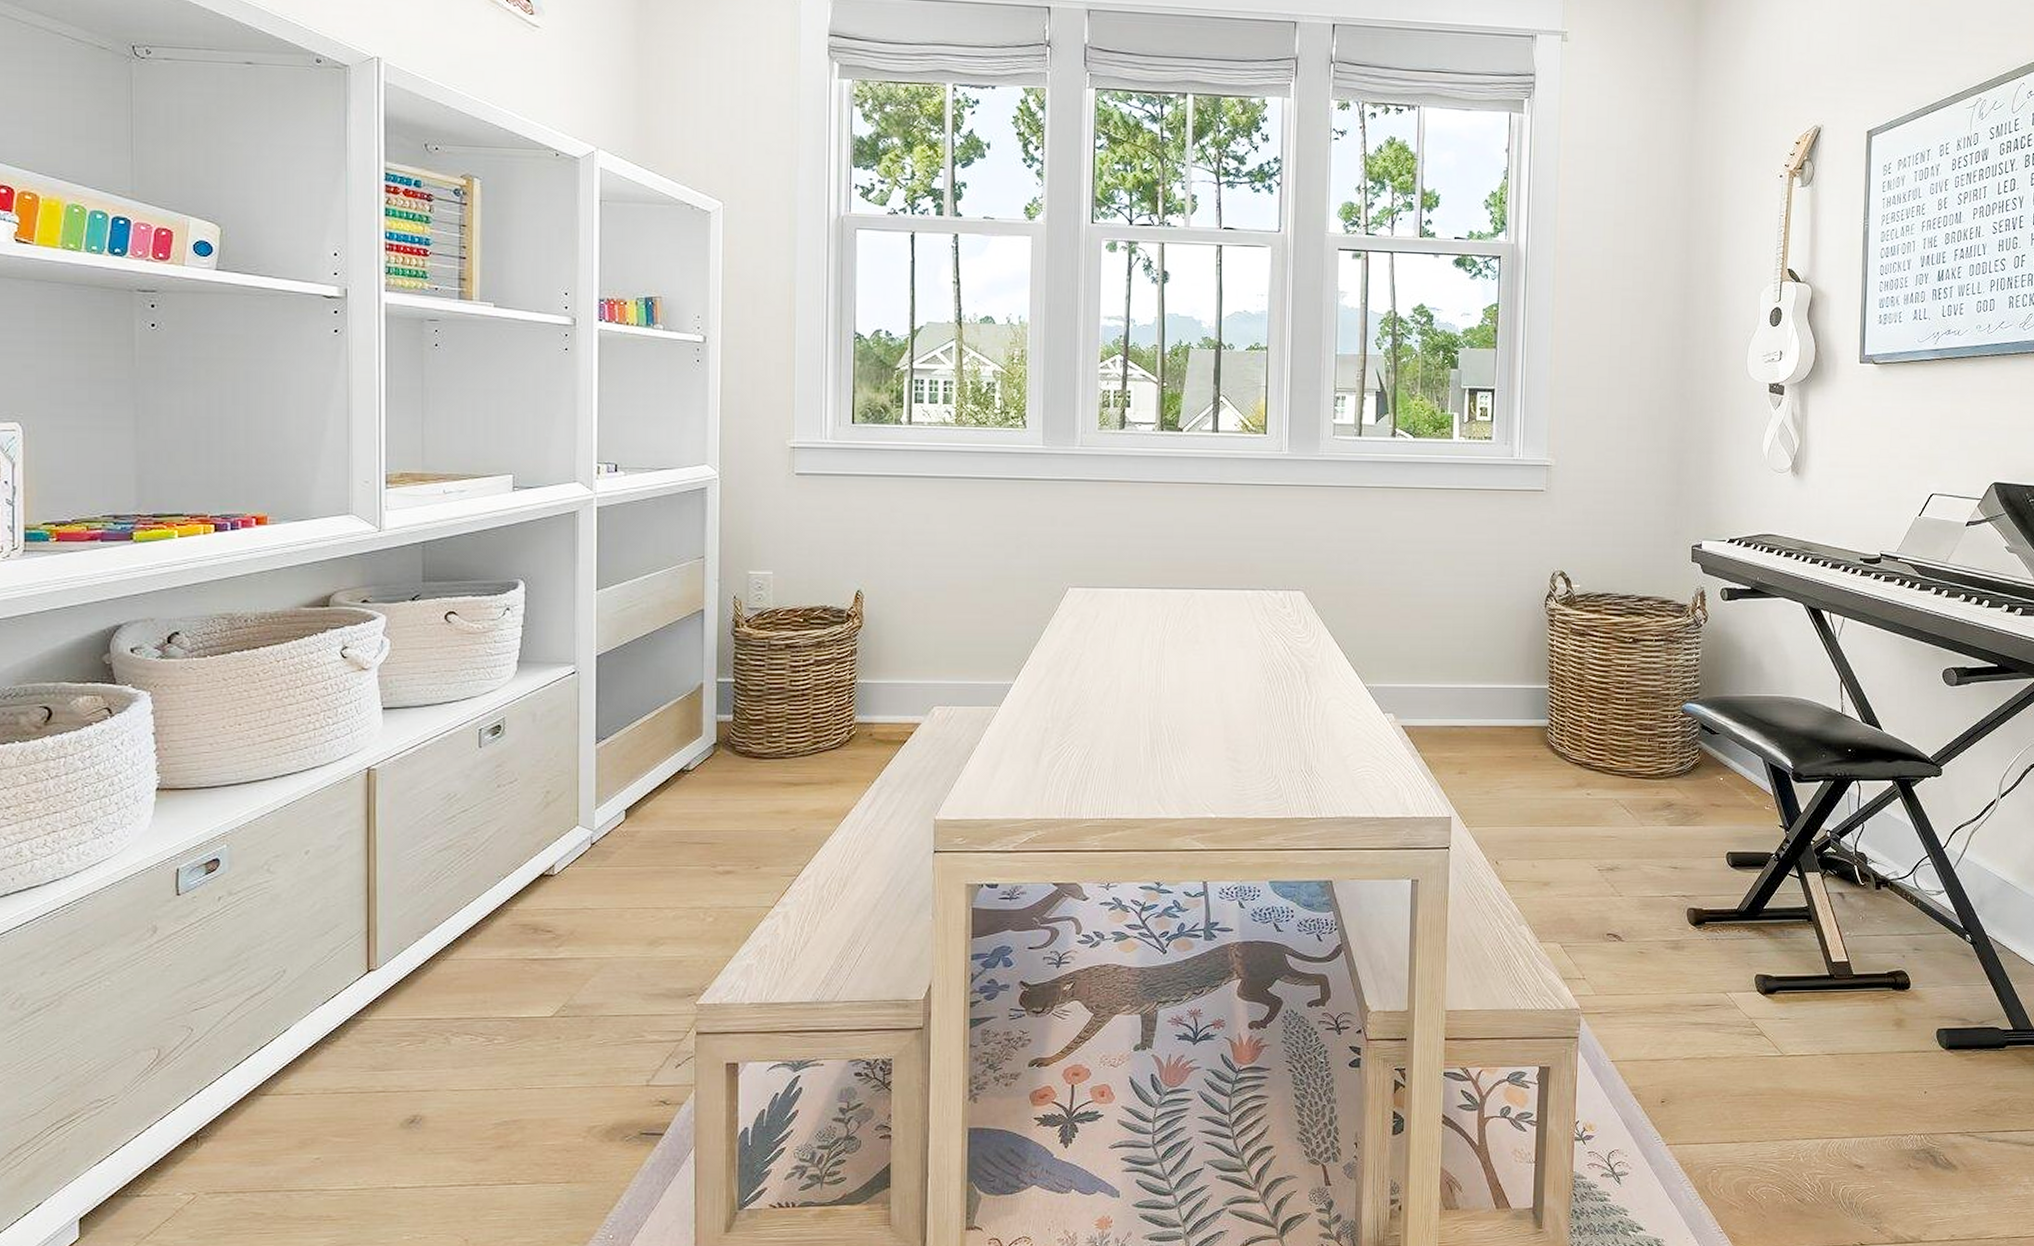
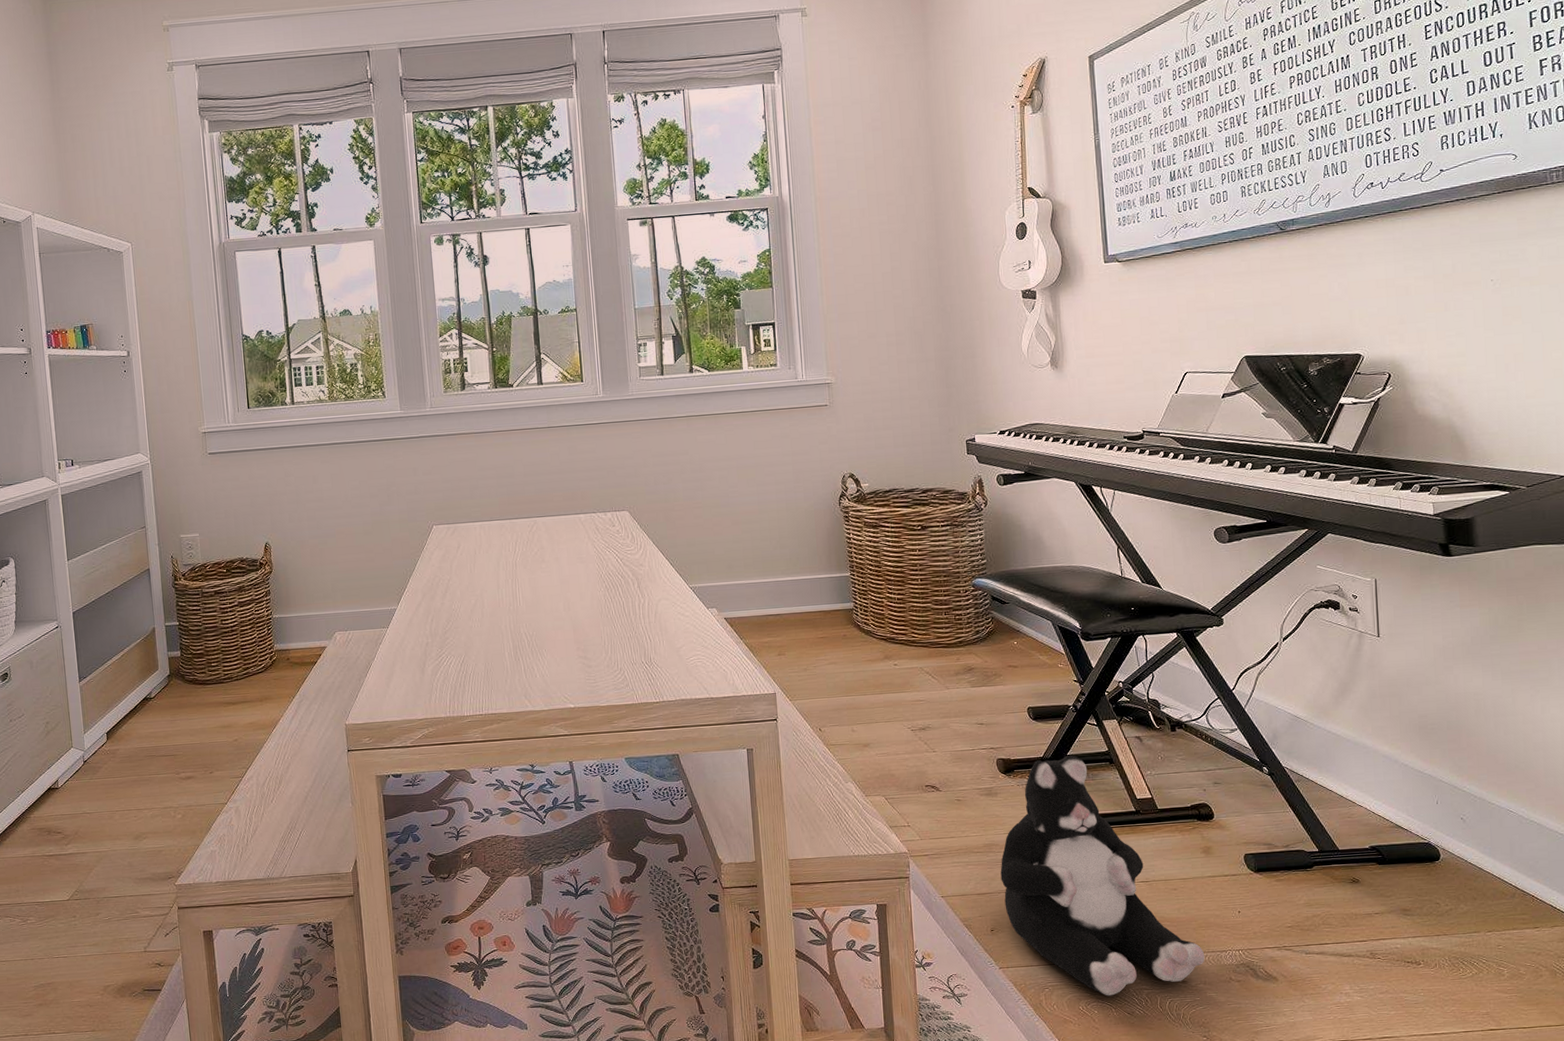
plush toy: none [1678,909,1885,1180] -> present [1000,755,1205,996]

